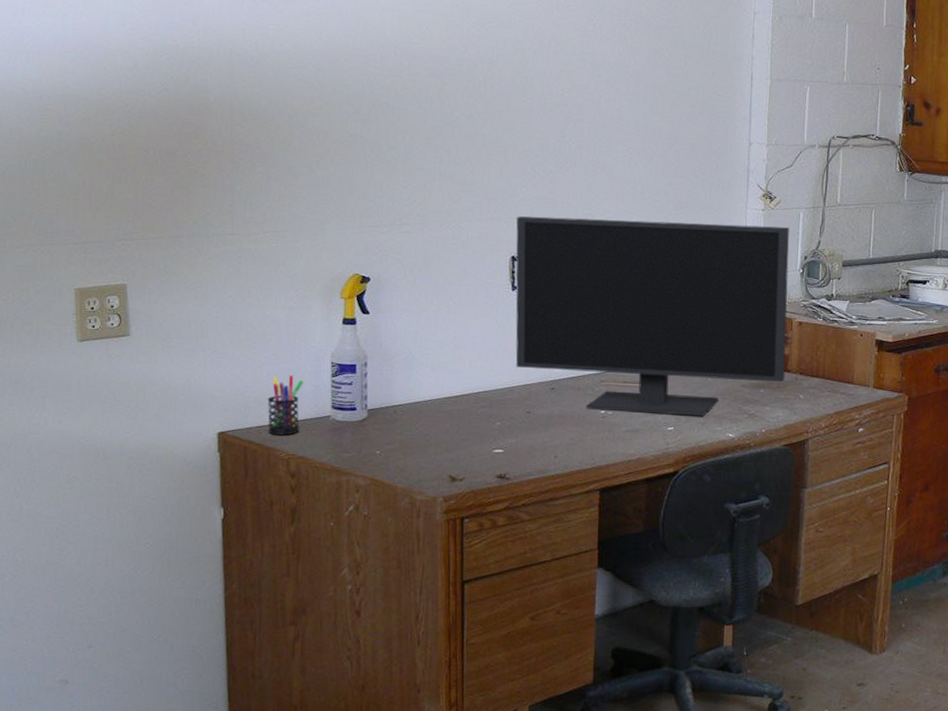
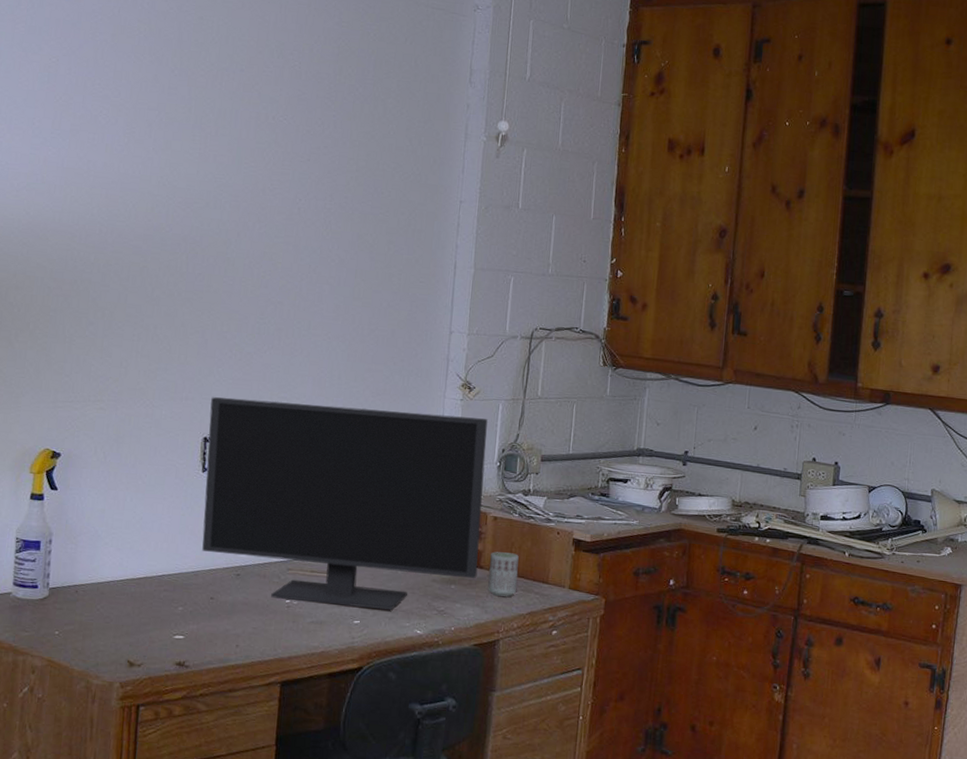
cup: none [796,355,824,398] -> present [488,552,519,597]

